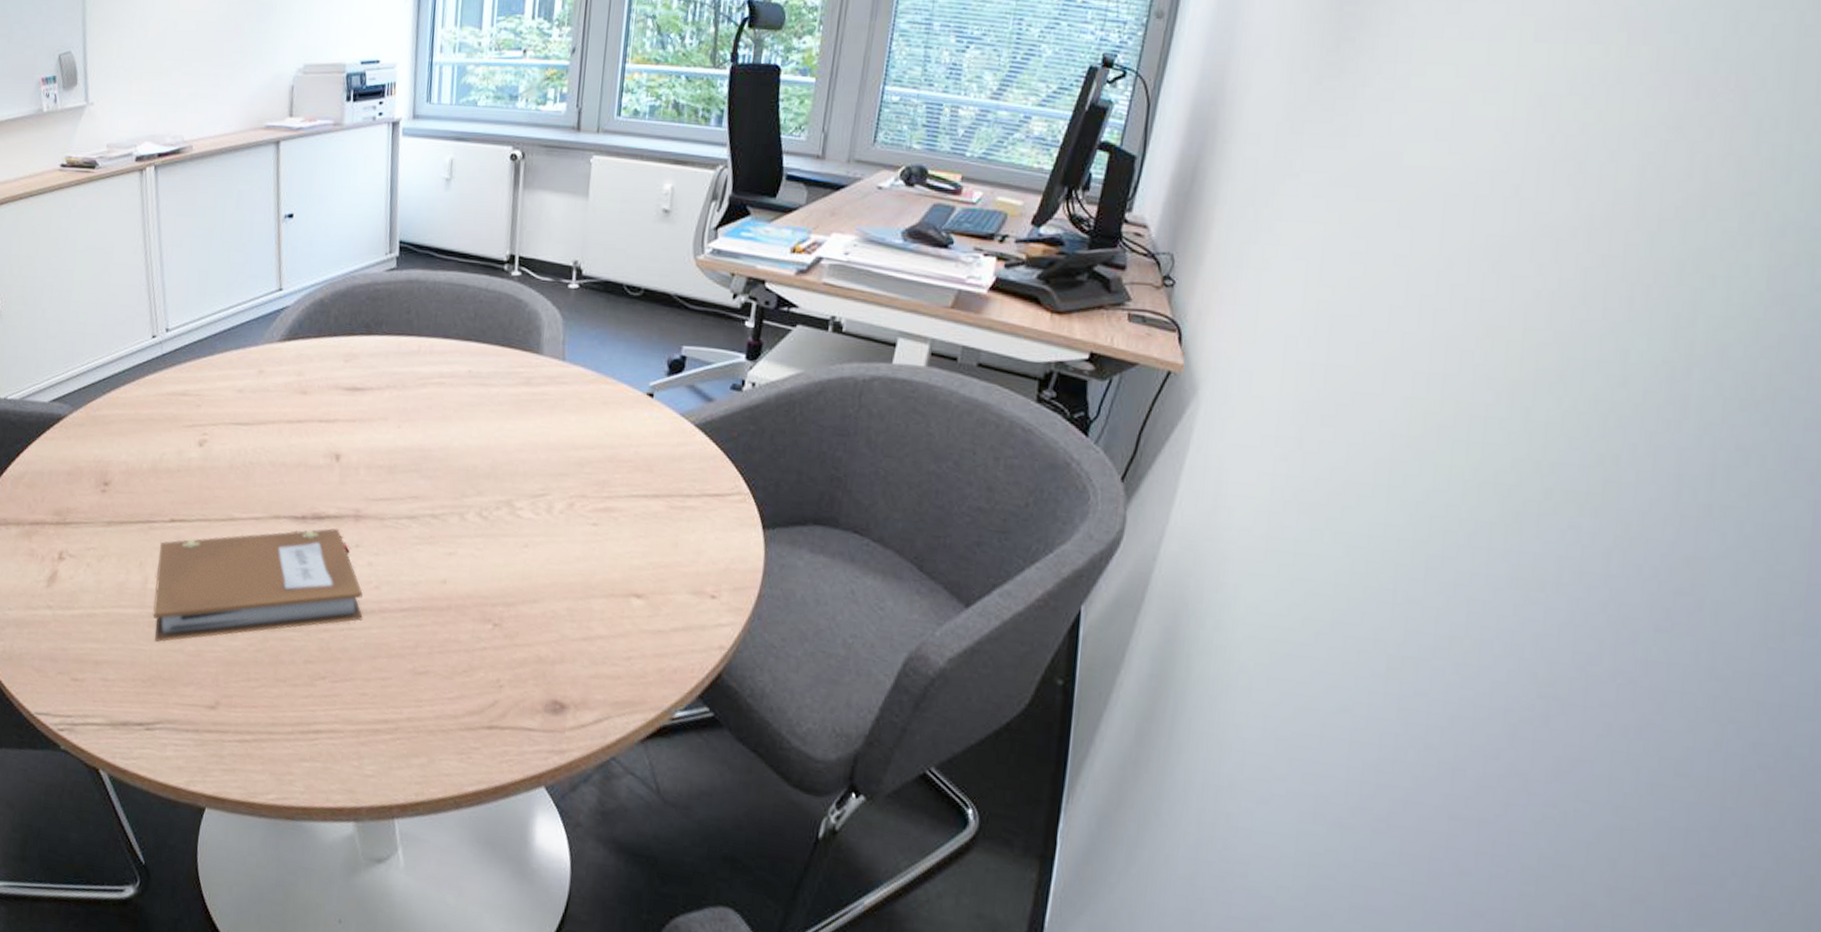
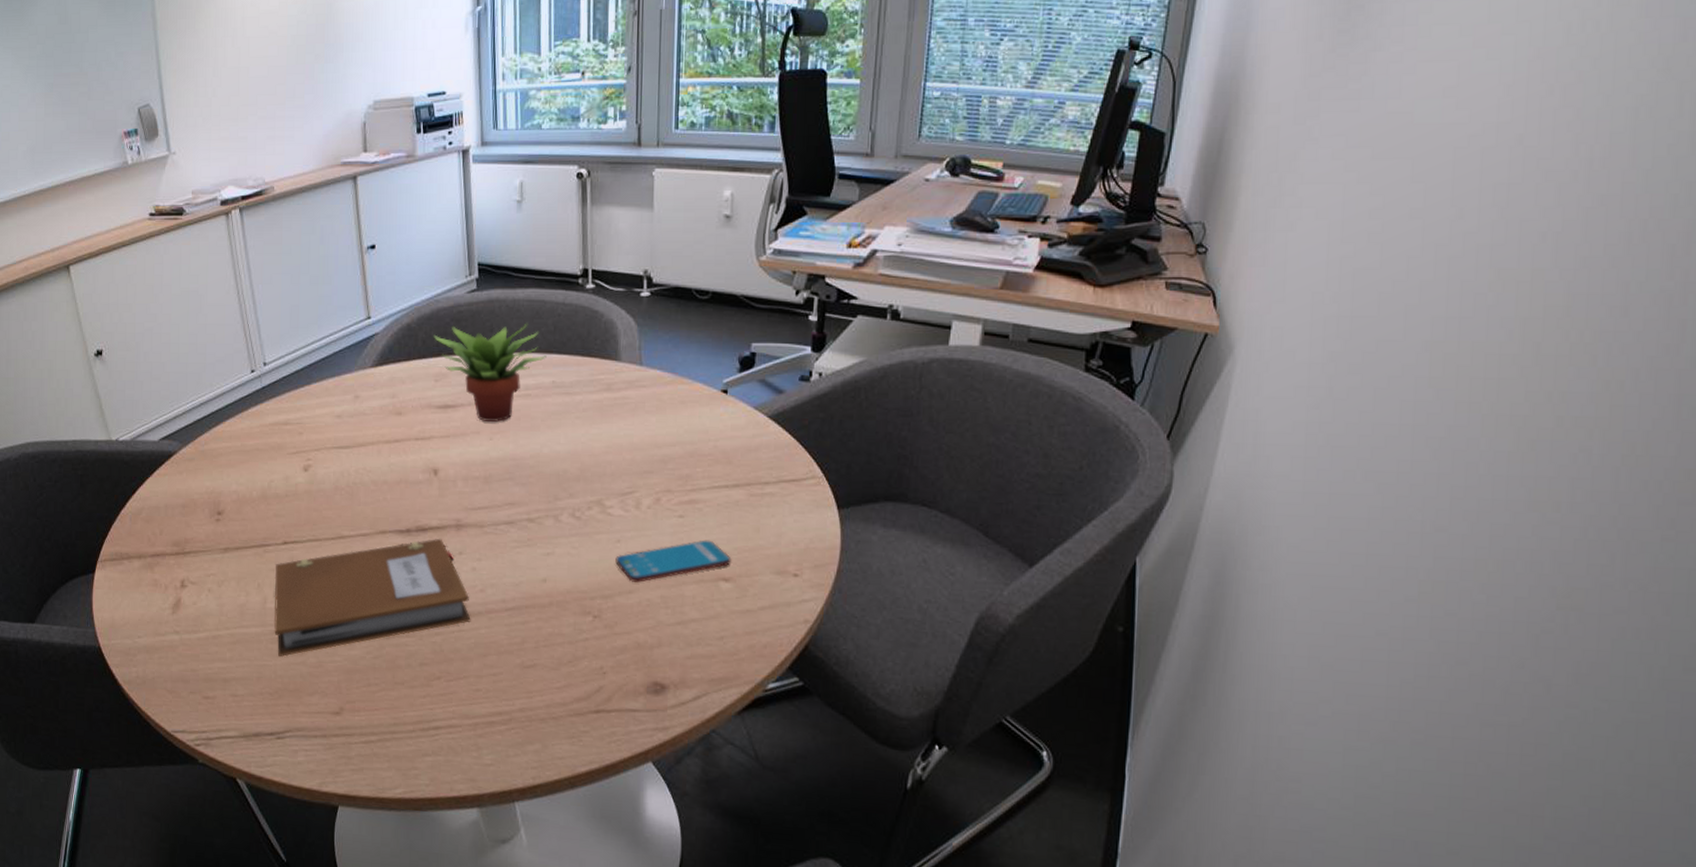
succulent plant: none [346,304,465,410] -> present [433,323,547,422]
smartphone: none [521,551,646,592] -> present [615,540,732,582]

